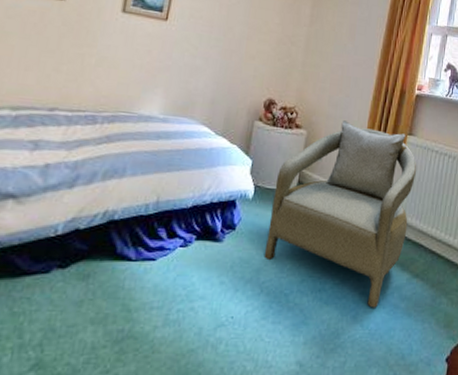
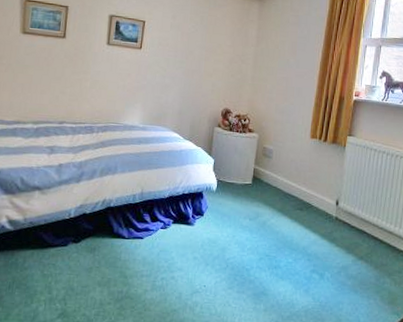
armchair: present [263,120,417,308] -> none [227,125,358,284]

